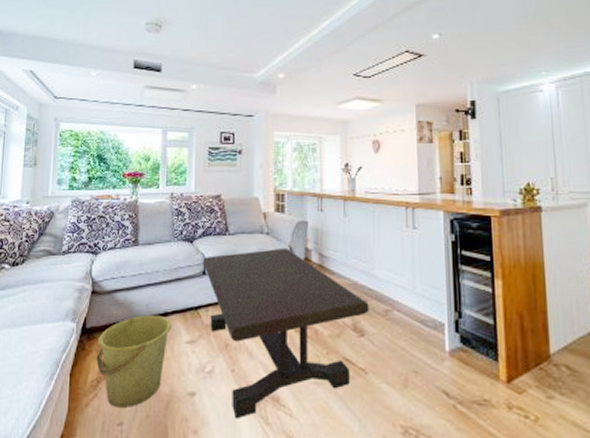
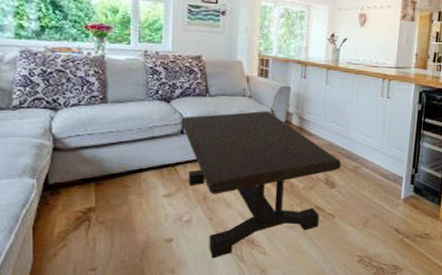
bucket: present [96,315,172,408] -> none [63,171,148,255]

